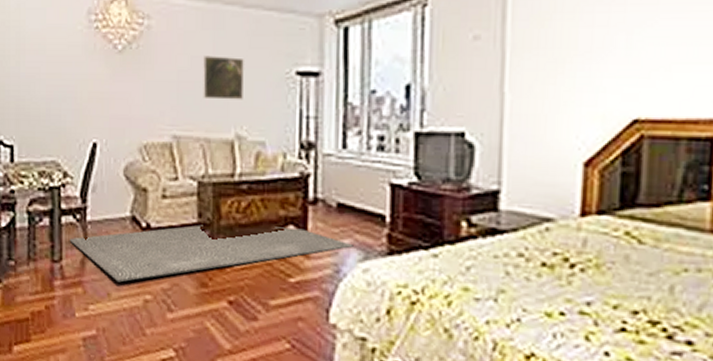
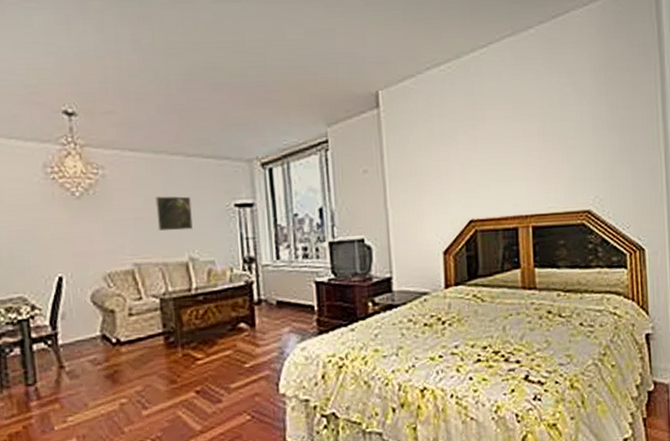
rug: present [69,225,353,283] -> none [42,324,292,393]

